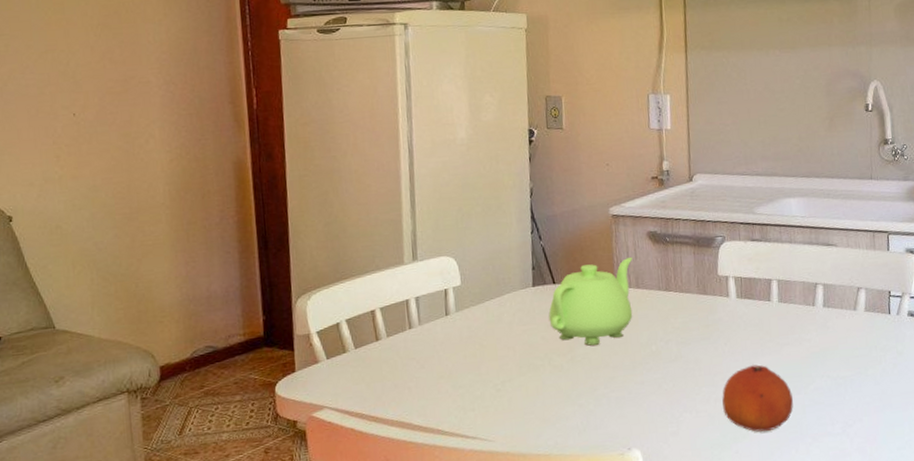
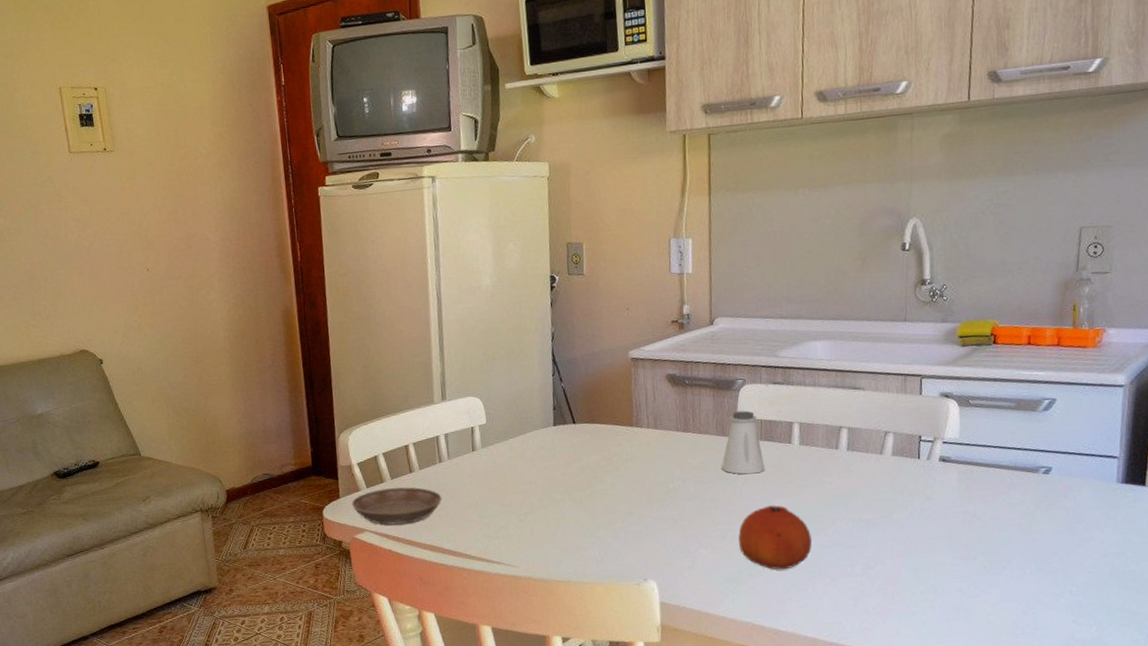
saucer: none [309,356,412,401] -> present [351,487,442,526]
teapot: present [548,256,633,346] -> none [569,398,651,482]
saltshaker: none [703,268,747,334] -> present [721,410,765,475]

